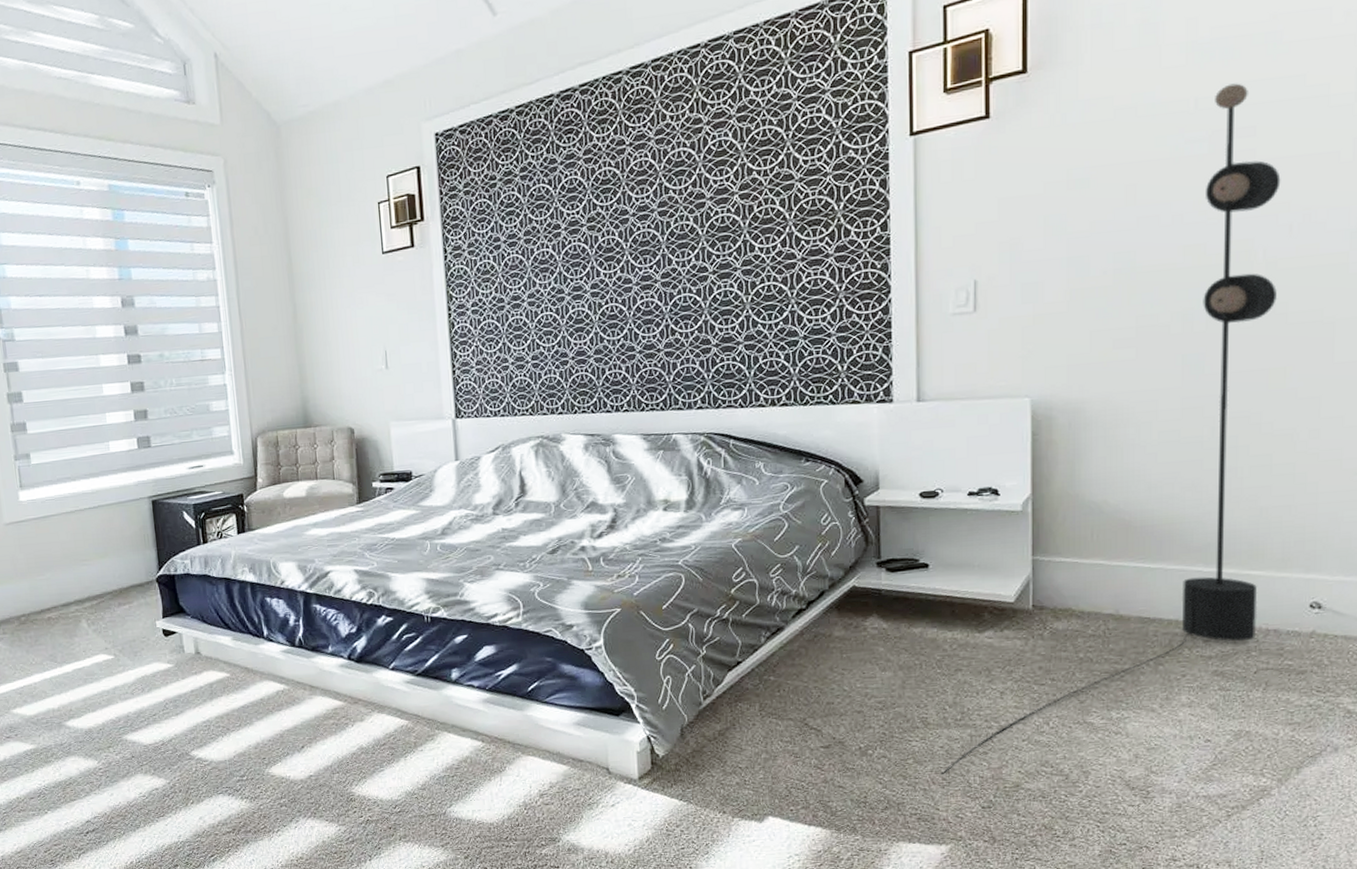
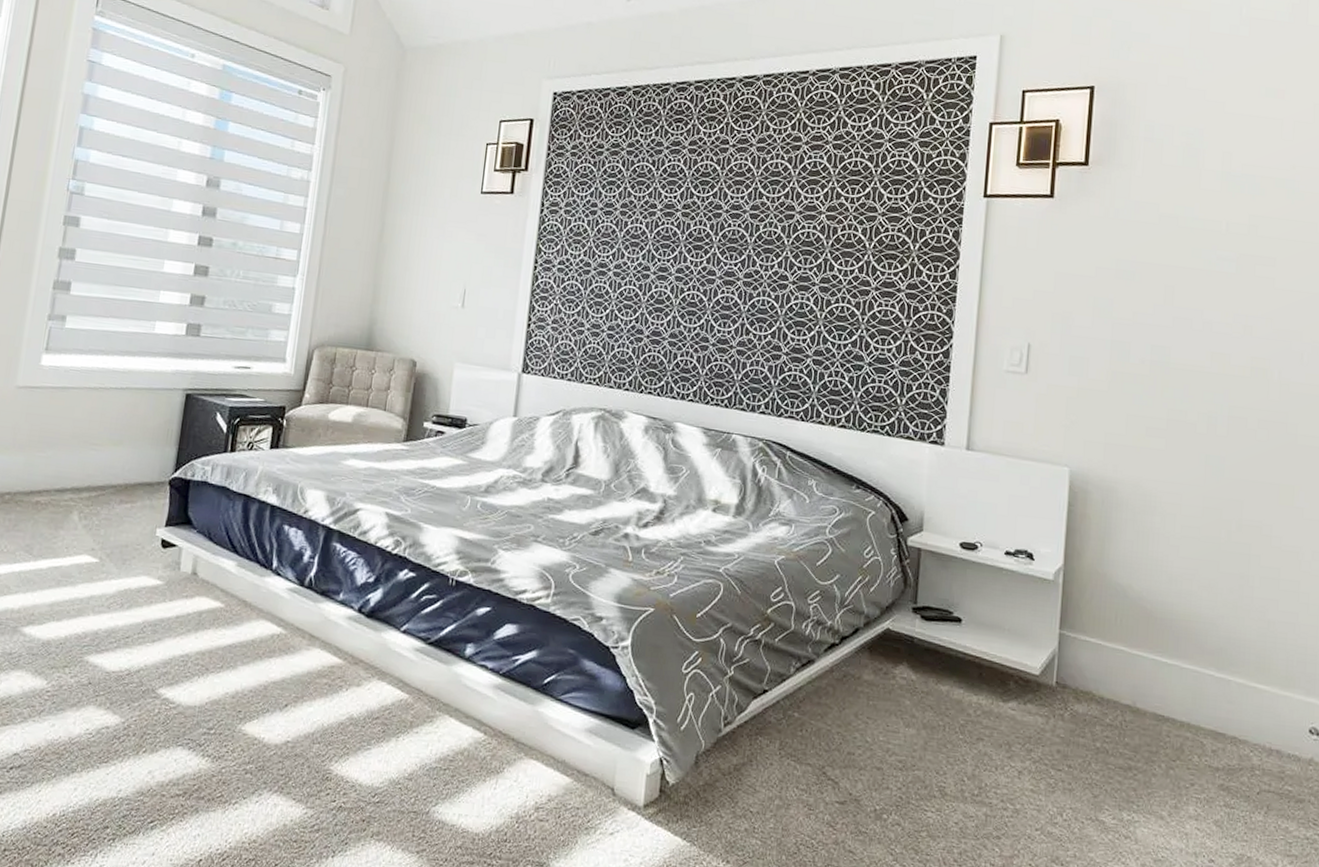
floor lamp: present [942,83,1281,774] -> none [953,216,1295,855]

